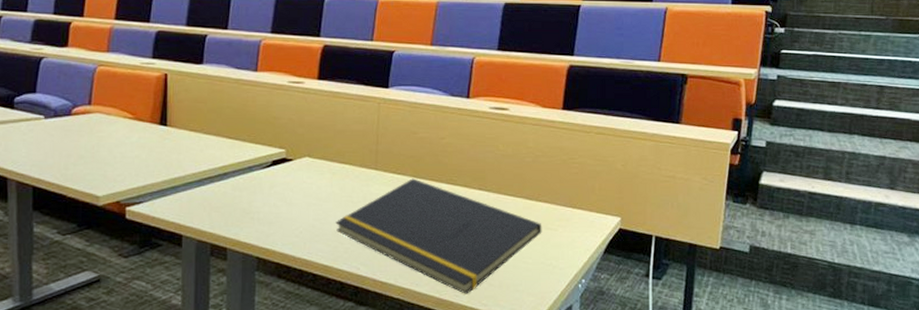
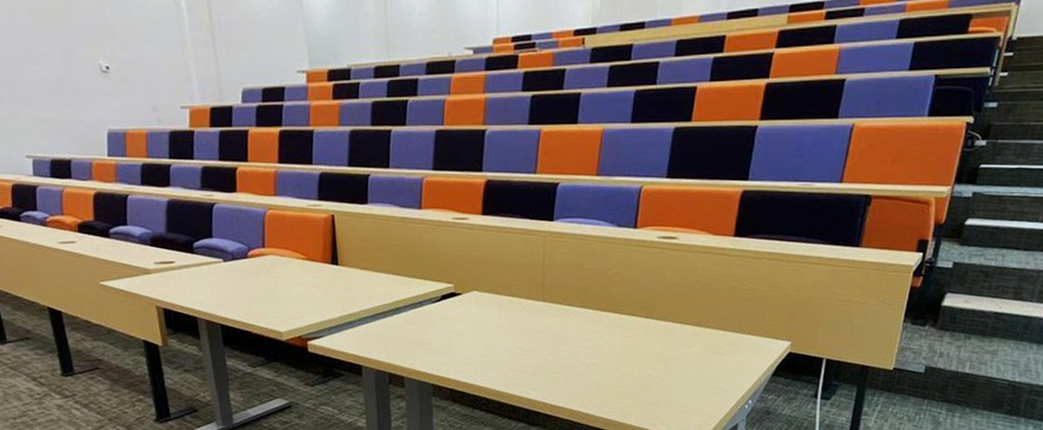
notepad: present [335,178,542,294] -> none [505,309,710,415]

